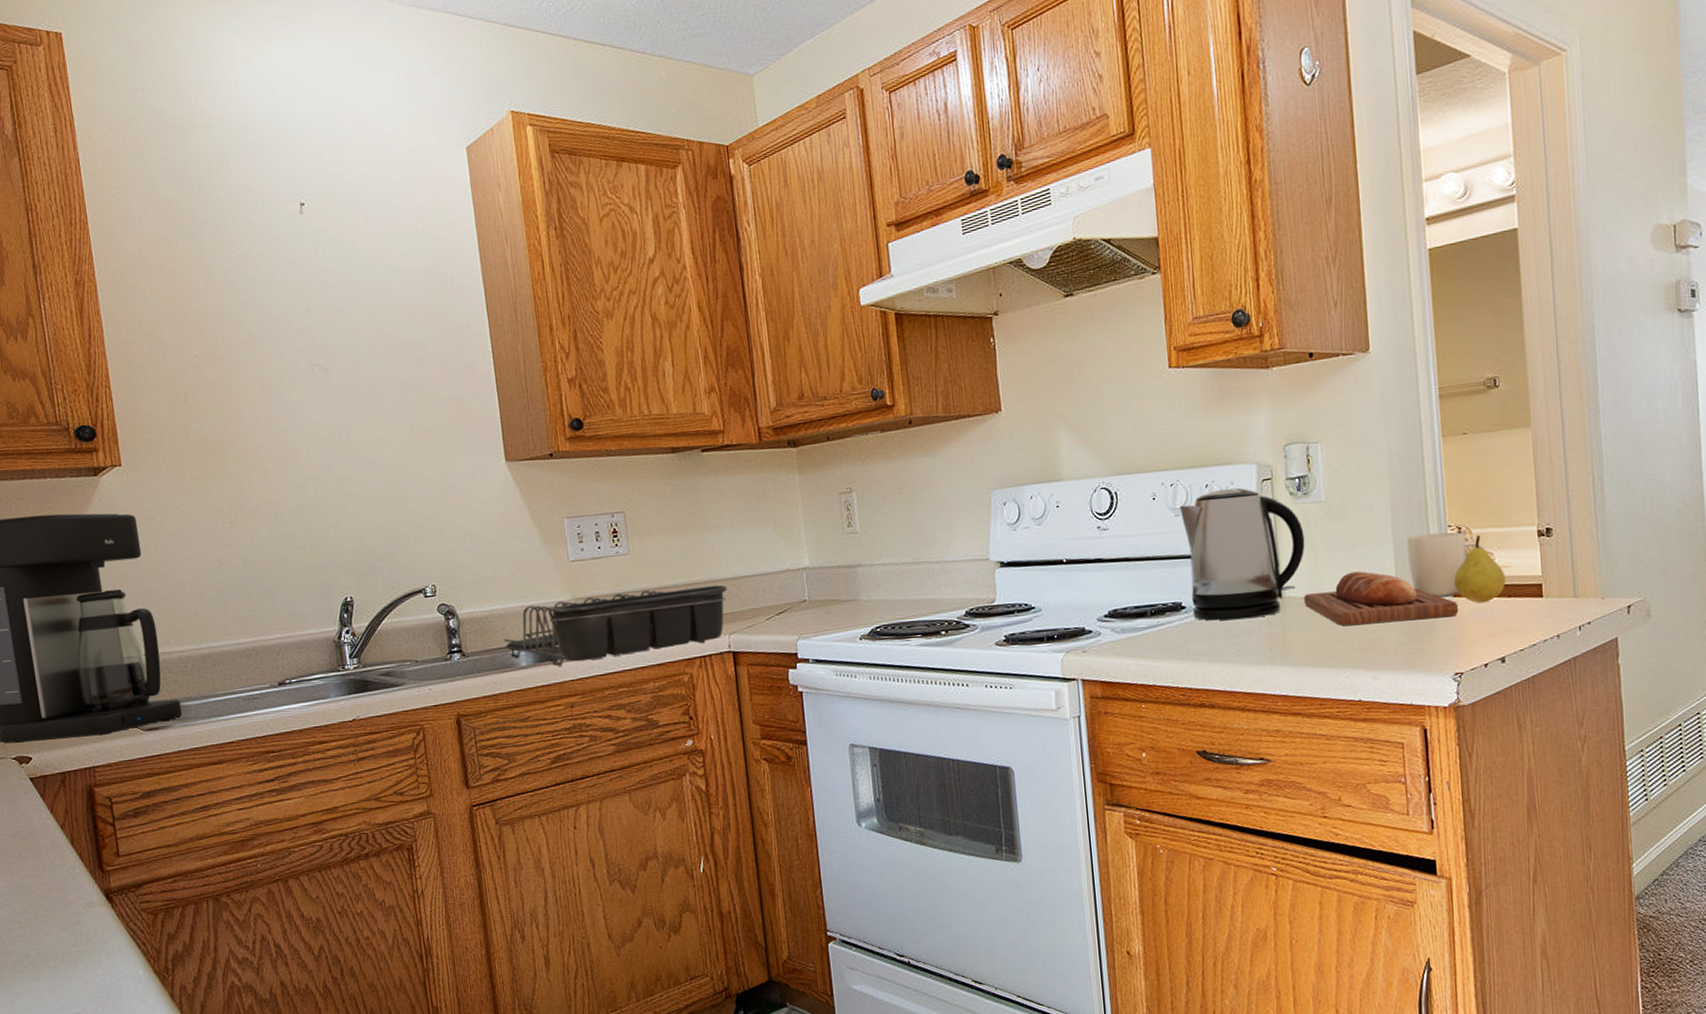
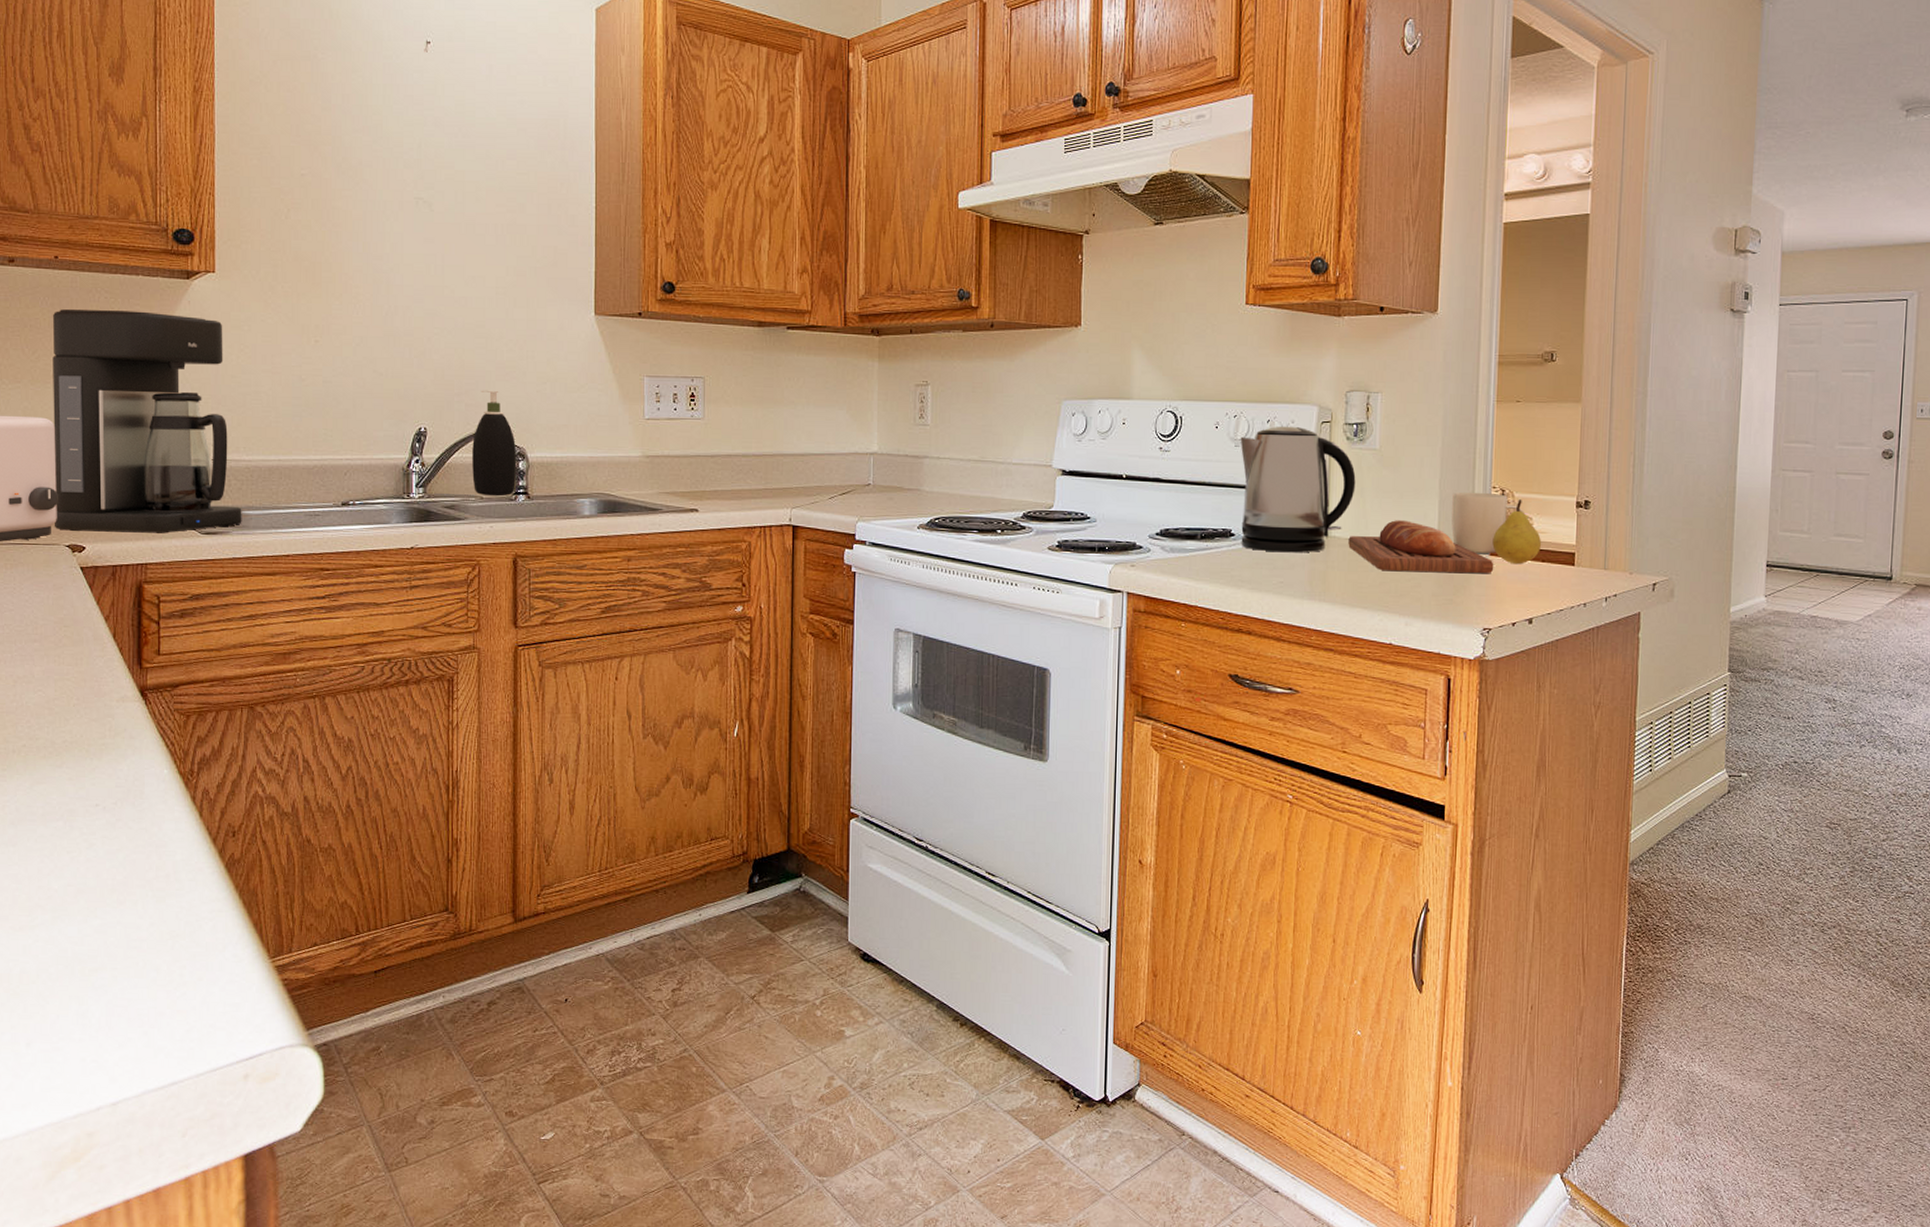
soap dispenser: none [400,551,449,659] -> present [472,390,517,497]
dish rack: present [504,584,727,667] -> none [570,455,795,519]

